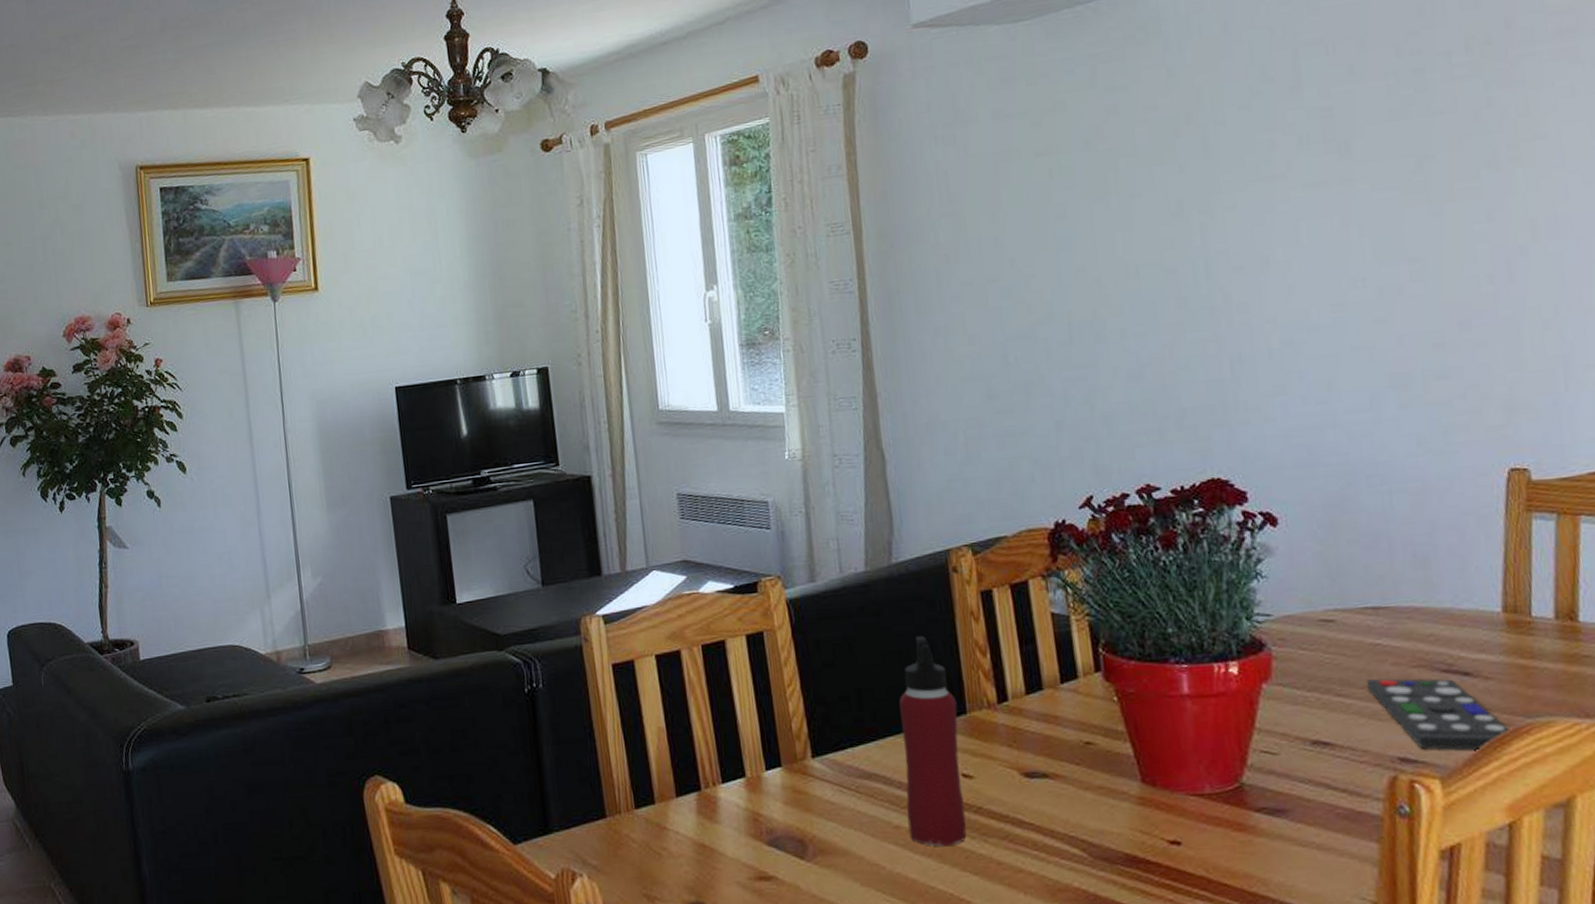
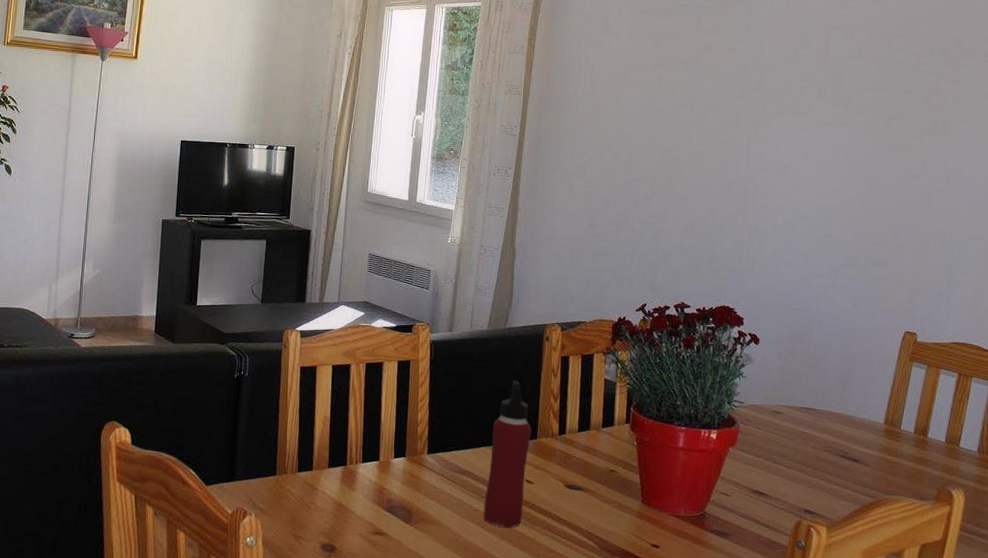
remote control: present [1367,678,1513,751] -> none [794,455,876,512]

